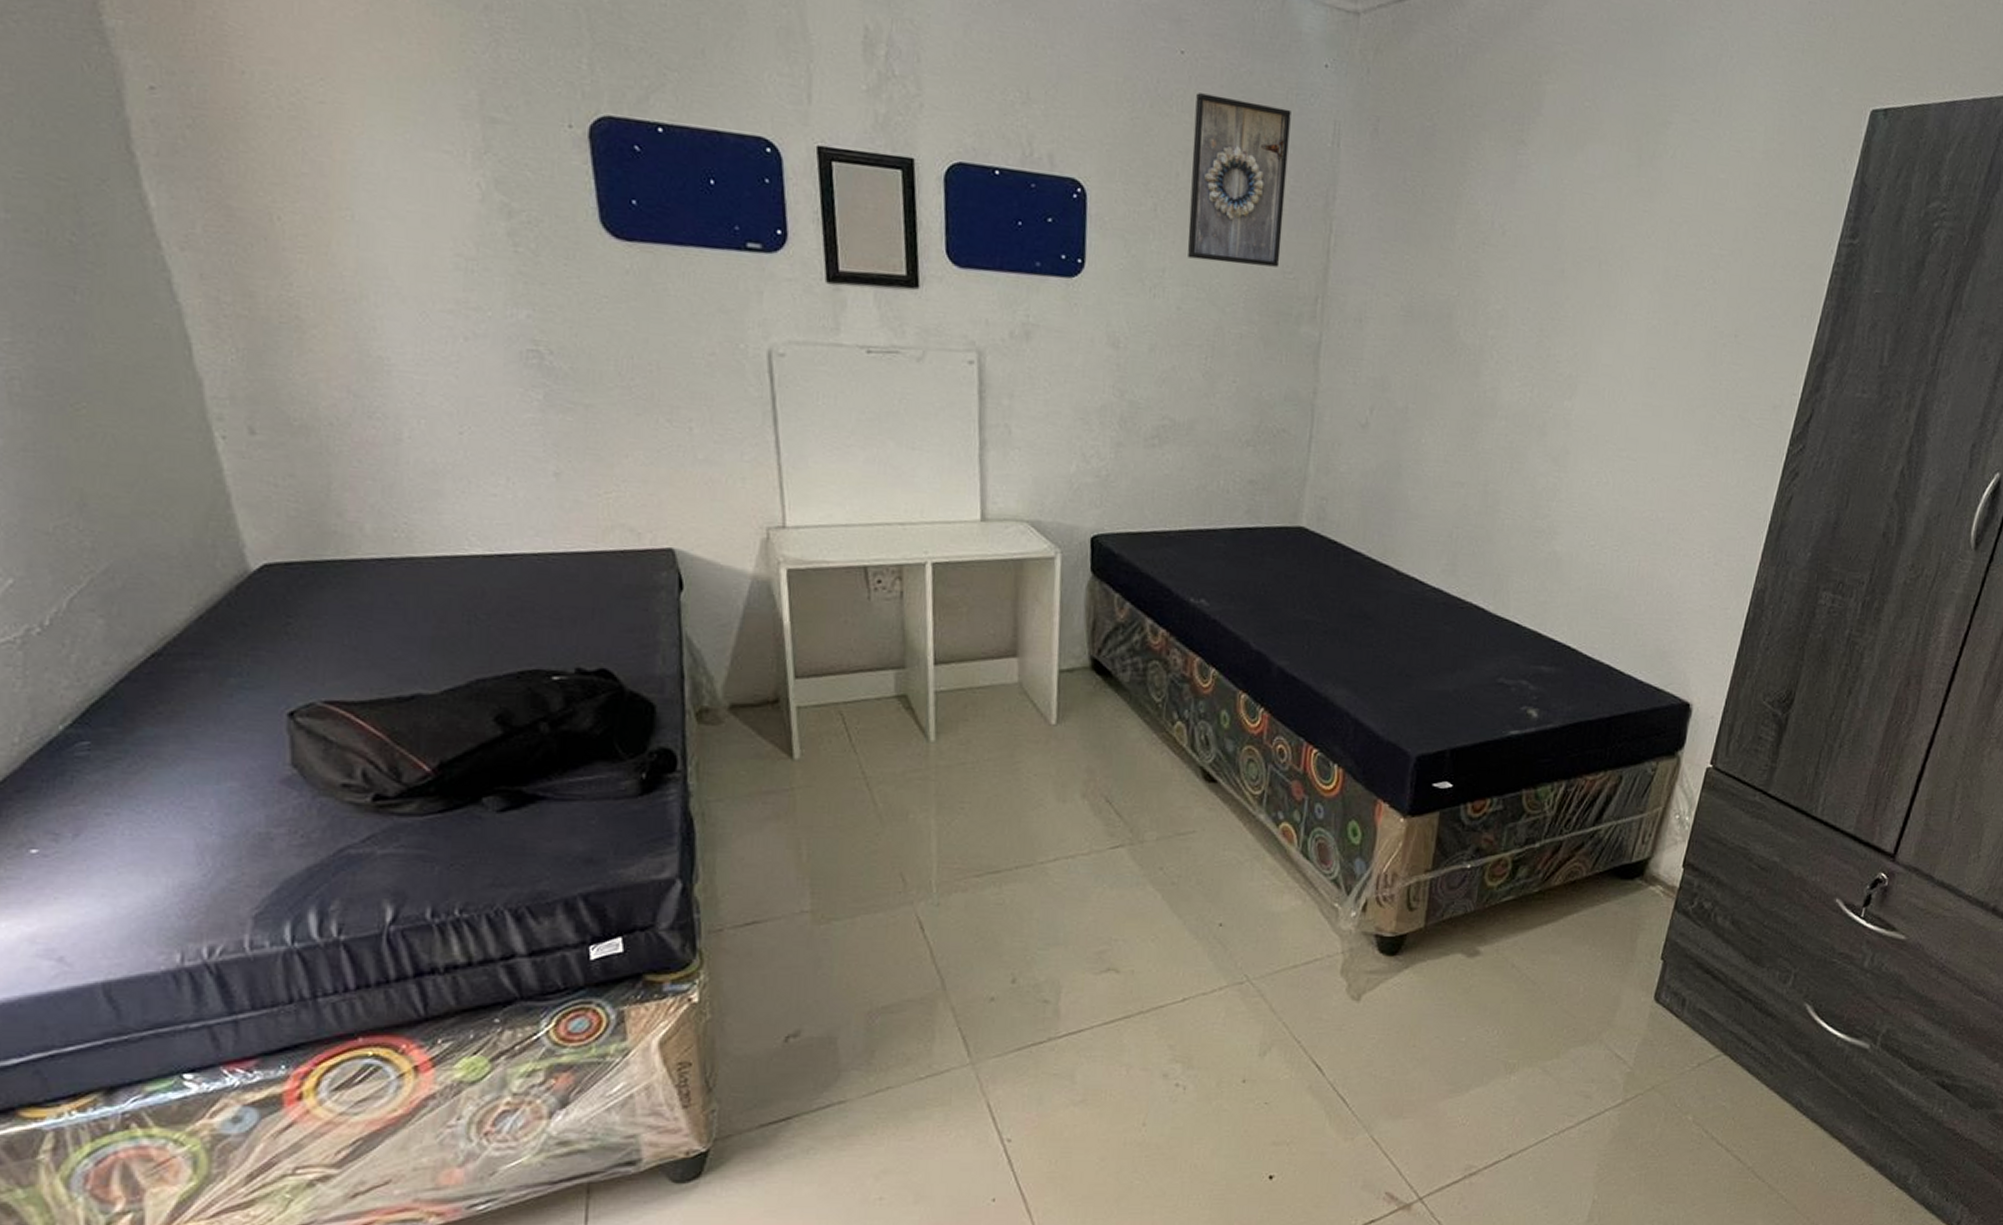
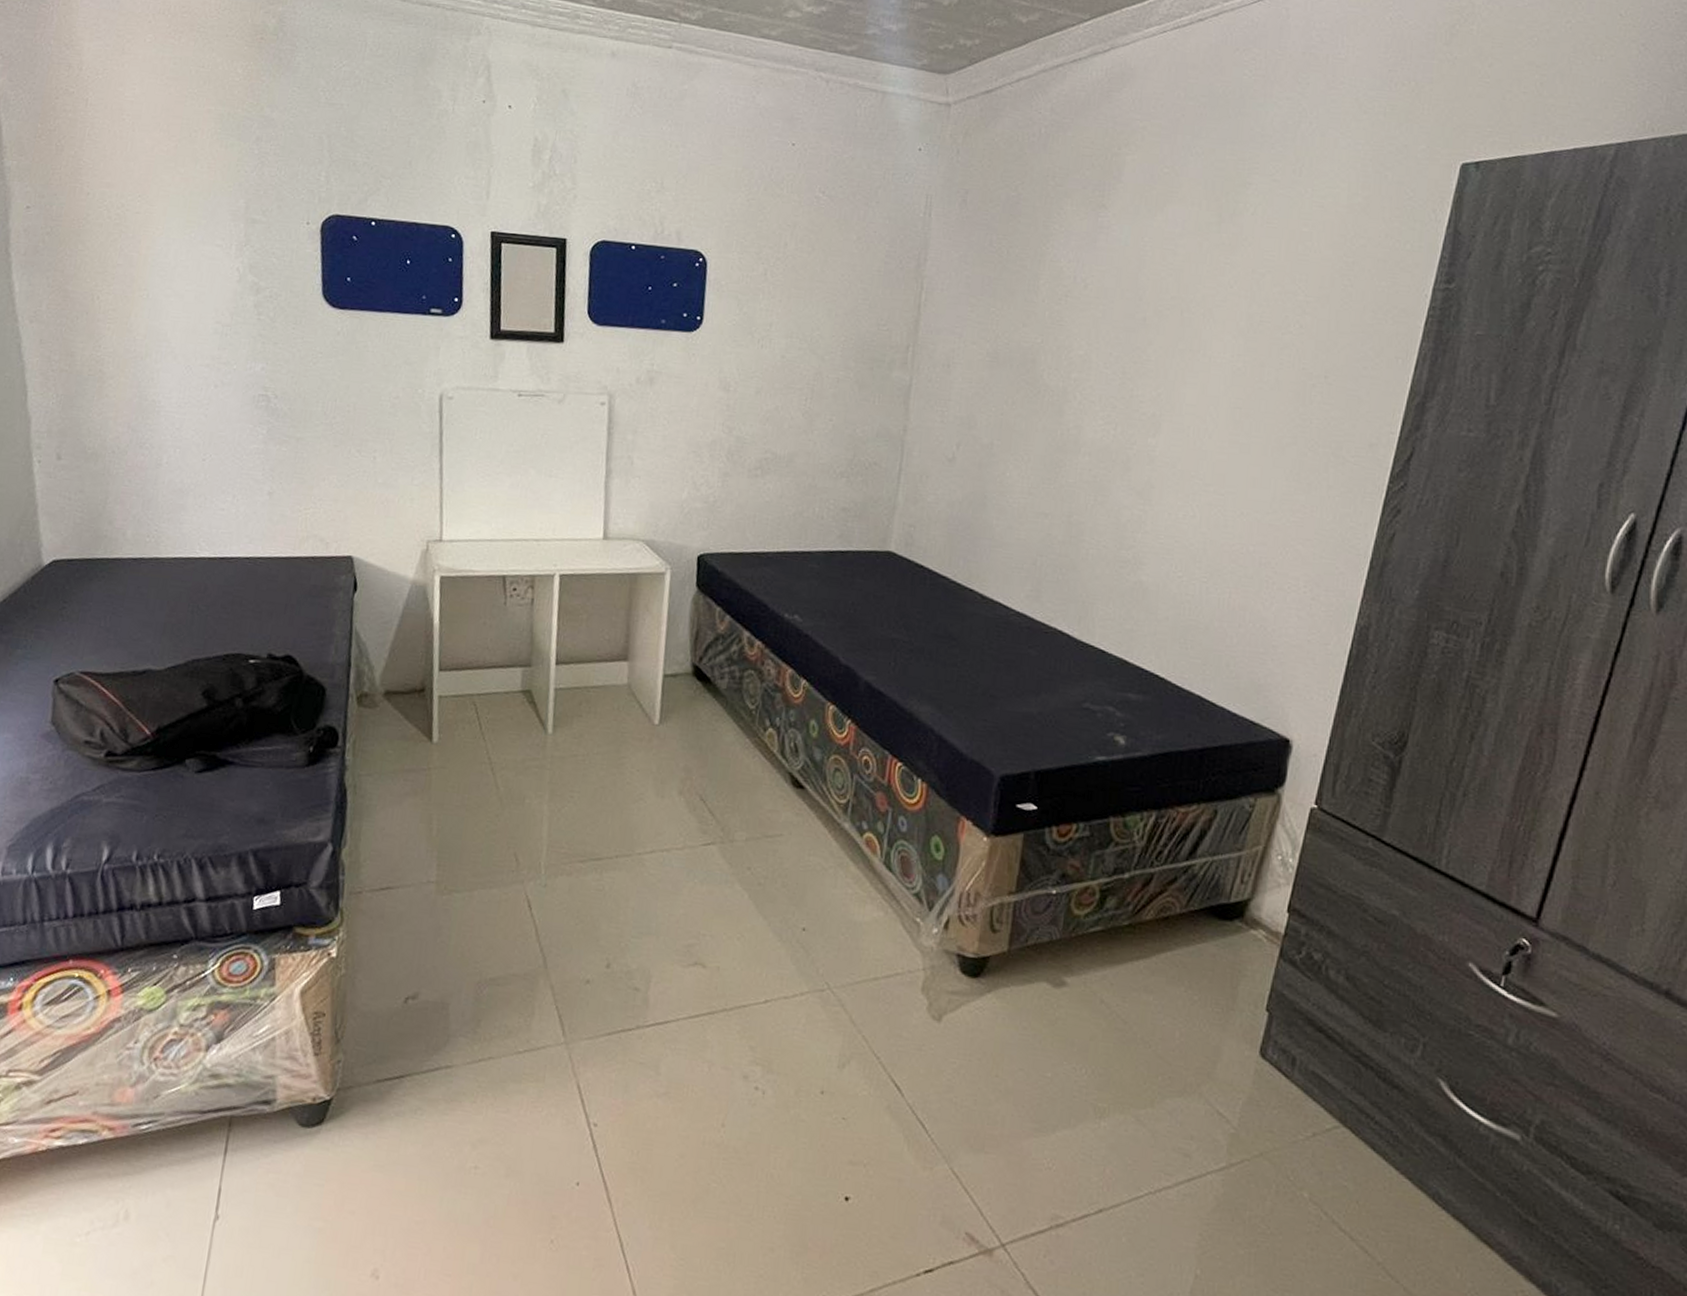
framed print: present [1187,93,1291,267] -> none [792,176,888,321]

